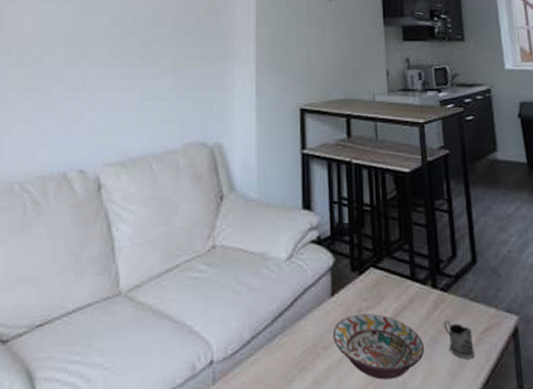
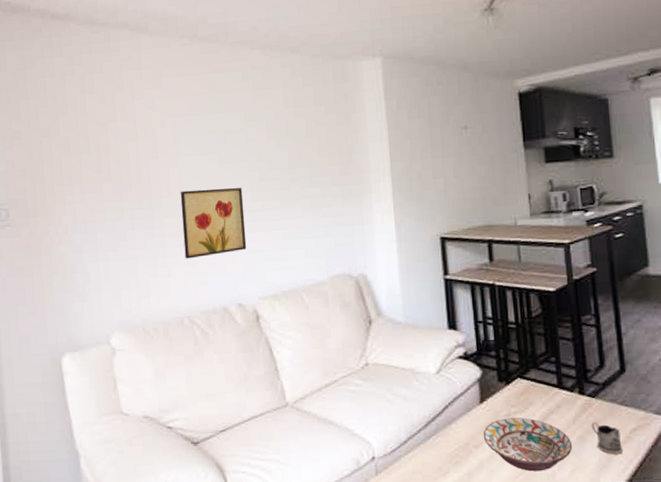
wall art: none [27,40,101,115] -> present [180,187,247,259]

